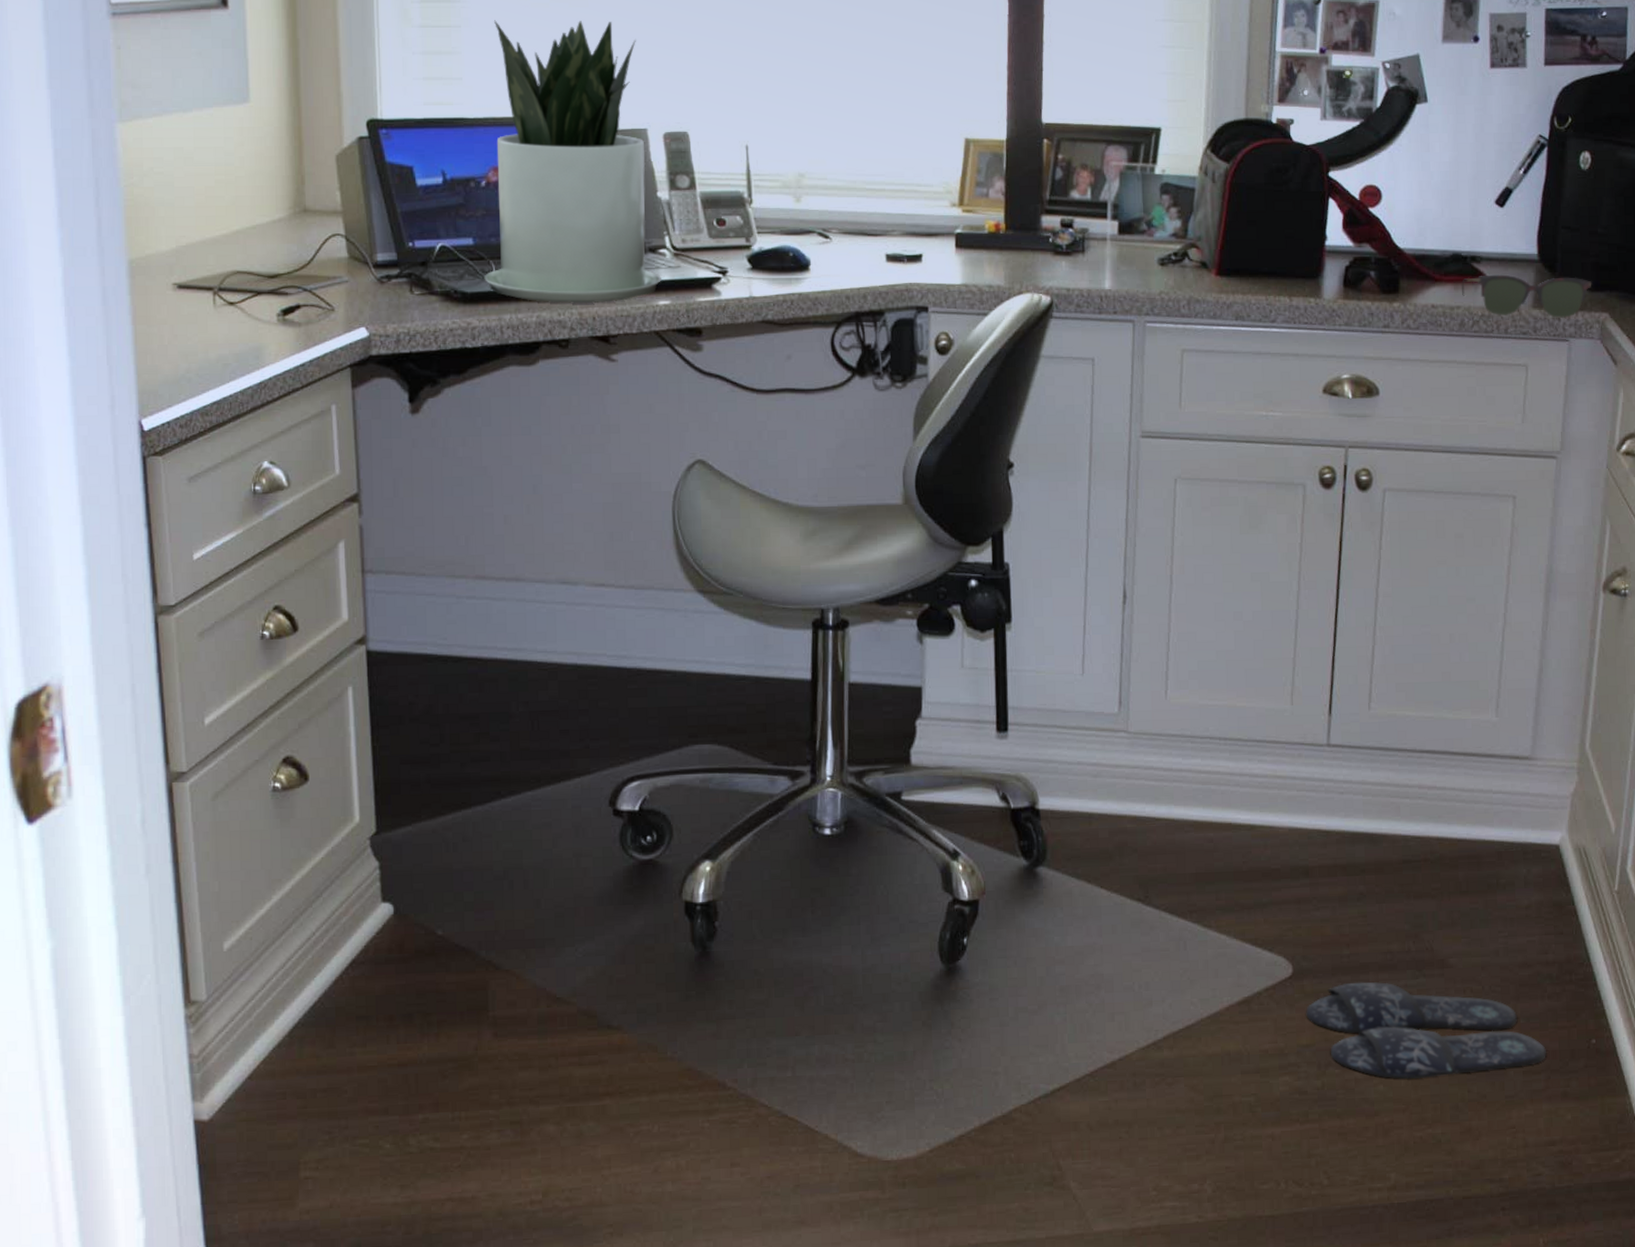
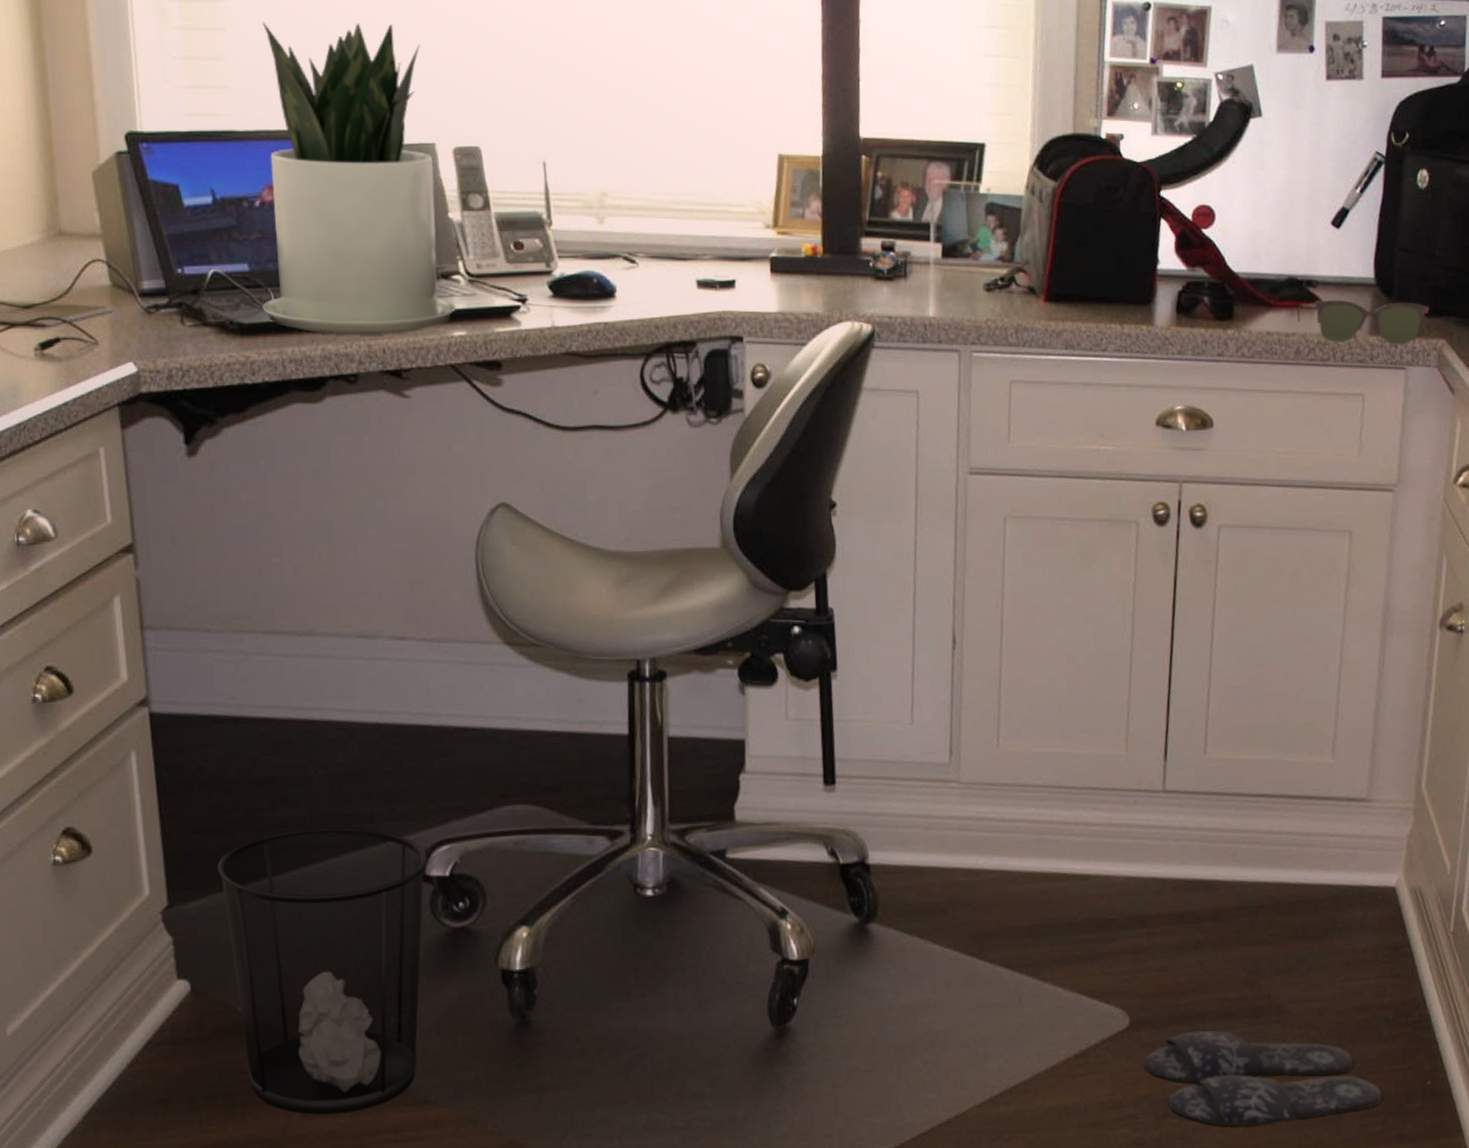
waste bin: none [423,761,618,1037] -> present [218,826,427,1115]

